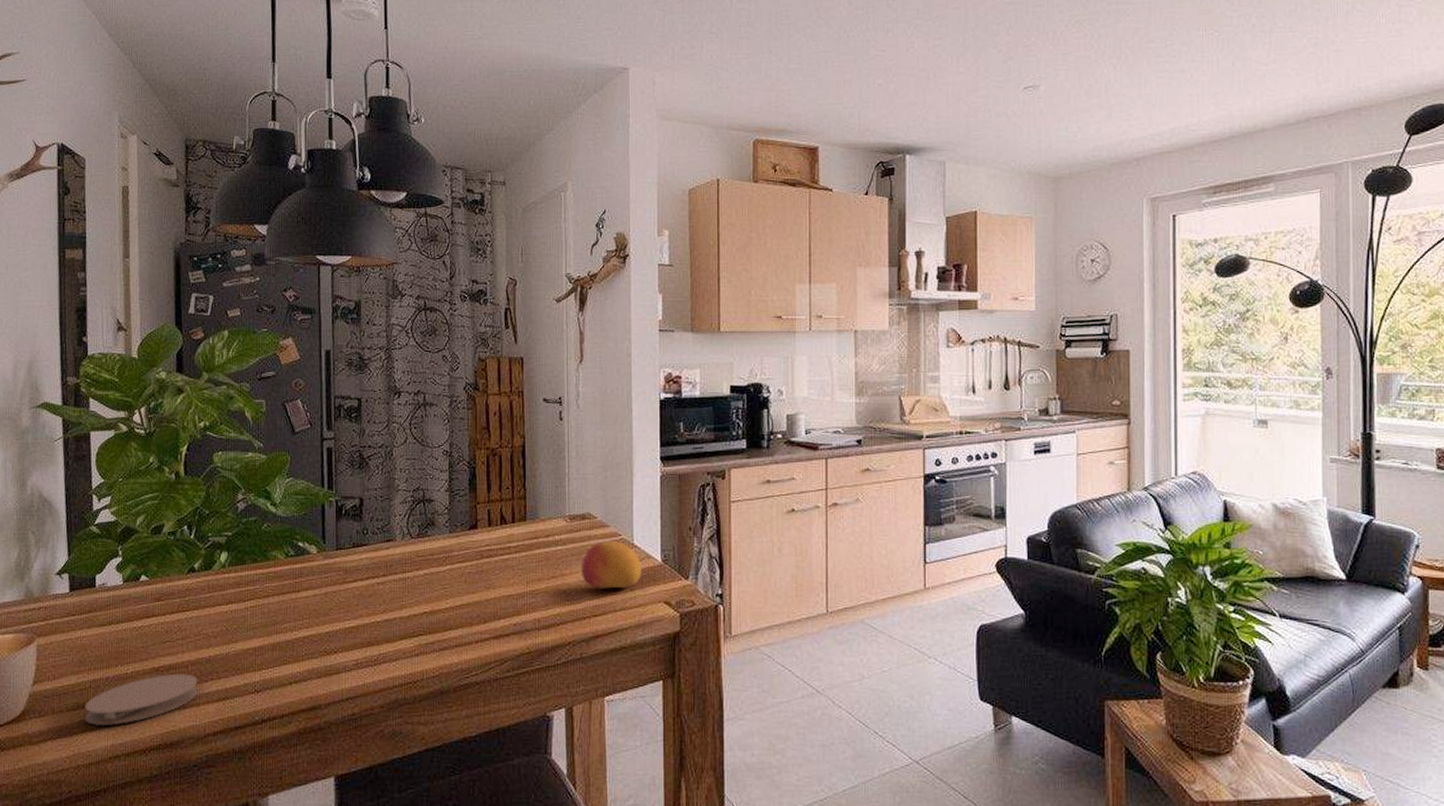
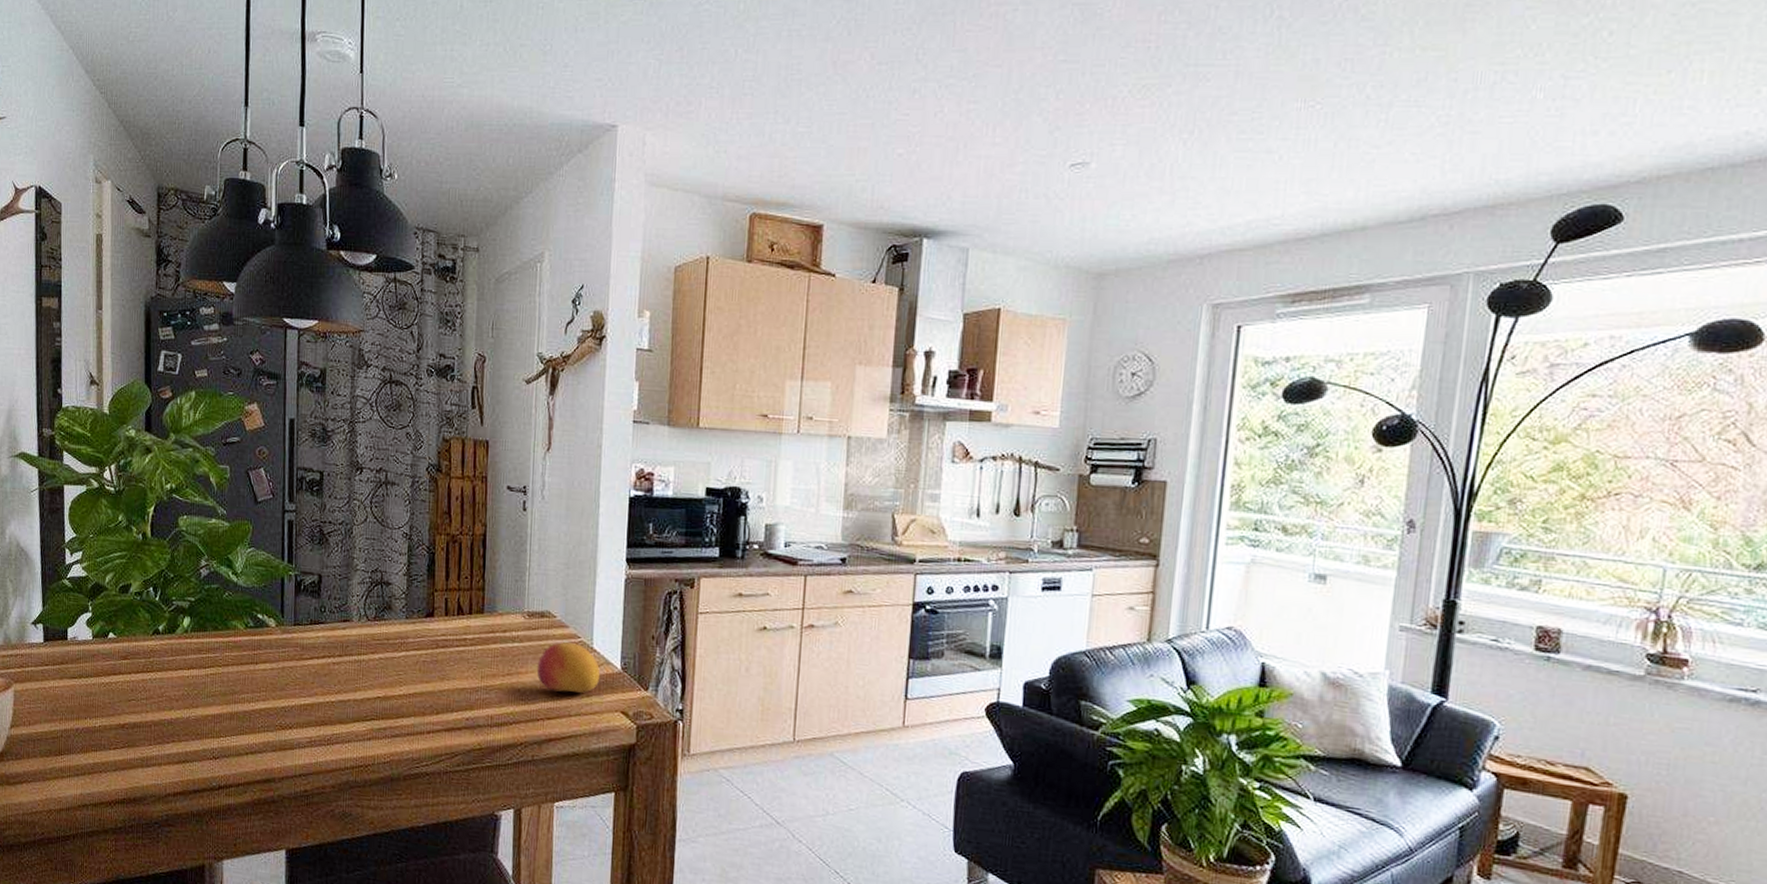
coaster: present [84,673,198,725] -> none [56,732,160,776]

